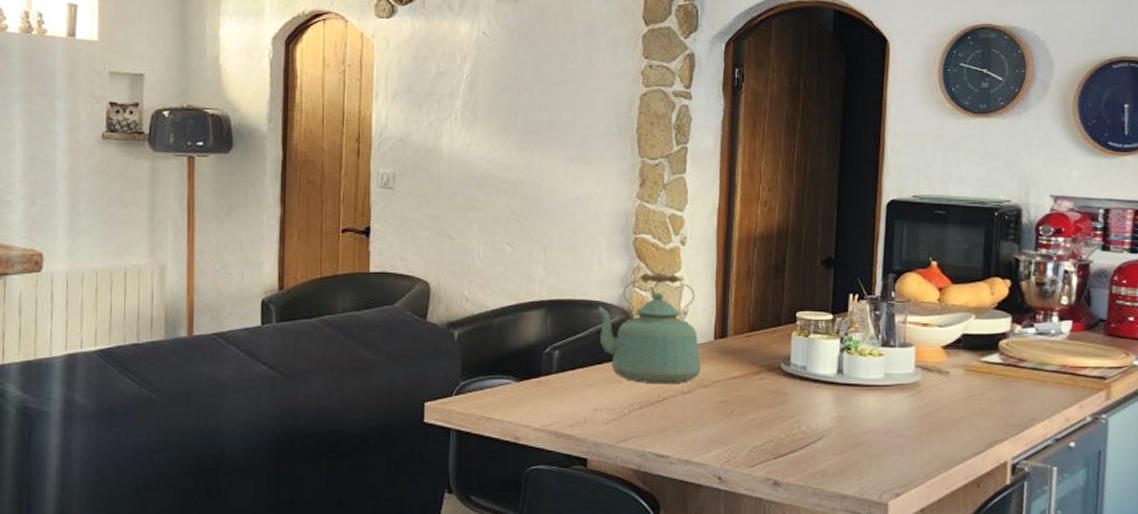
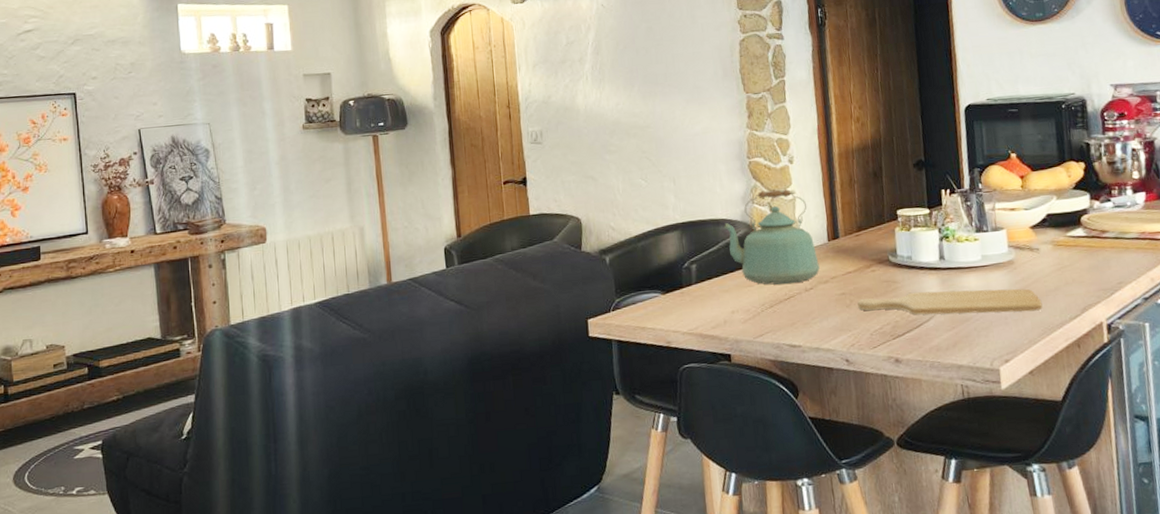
chopping board: none [739,407,945,442] -> present [857,288,1043,315]

